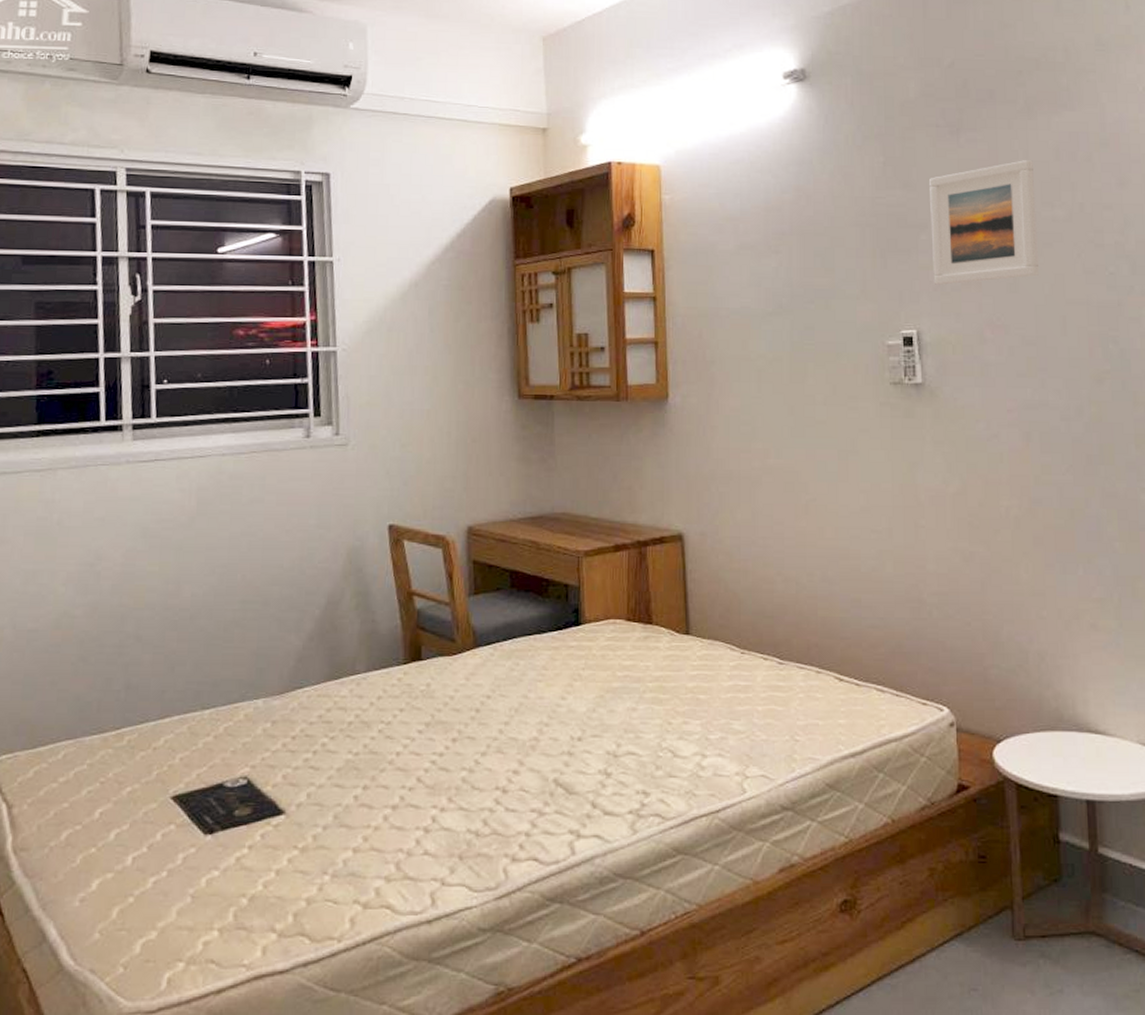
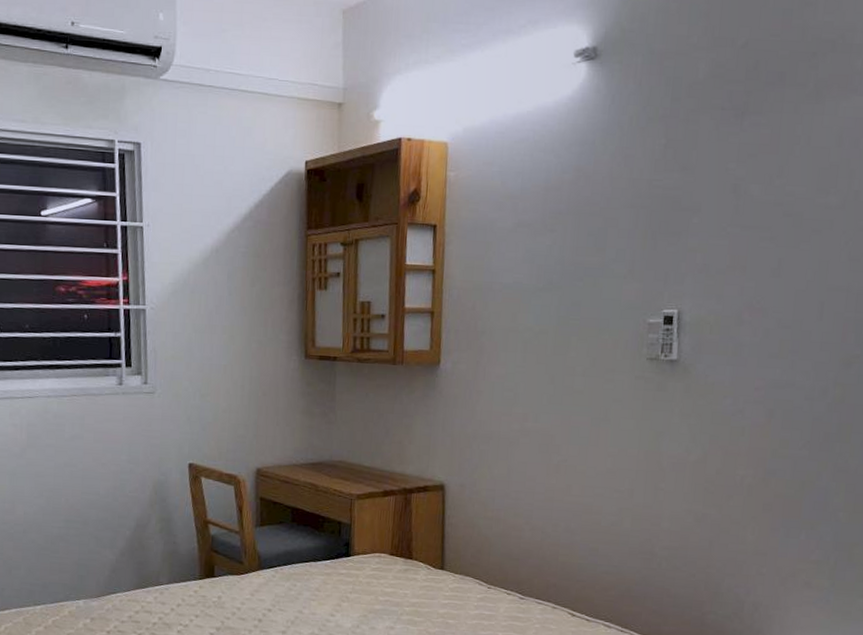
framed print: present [929,159,1039,285] -> none [700,145,814,268]

